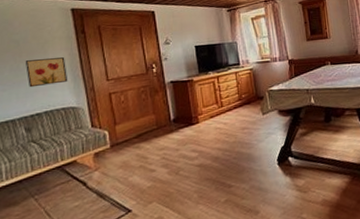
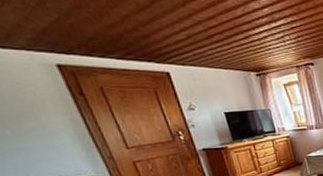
wall art: present [25,57,68,88] -> none [10,123,78,157]

